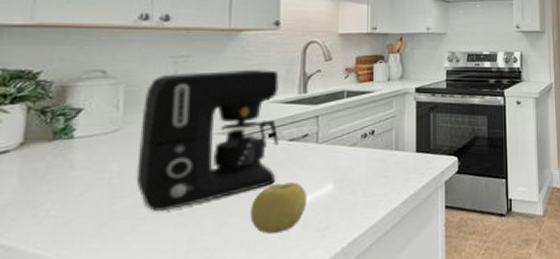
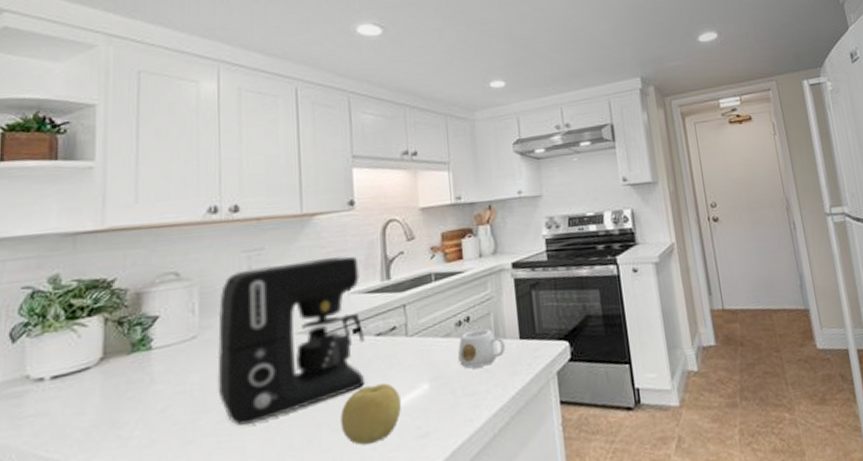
mug: none [362,141,403,174] -> present [458,328,505,369]

